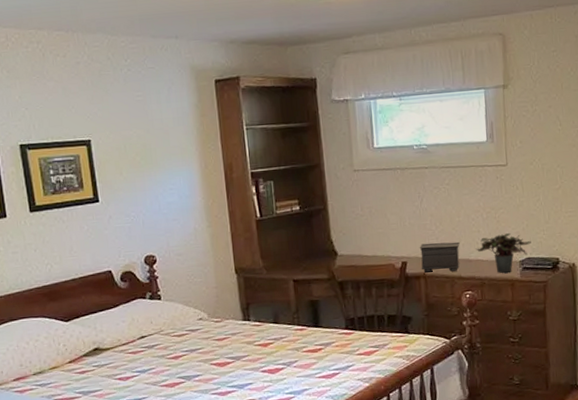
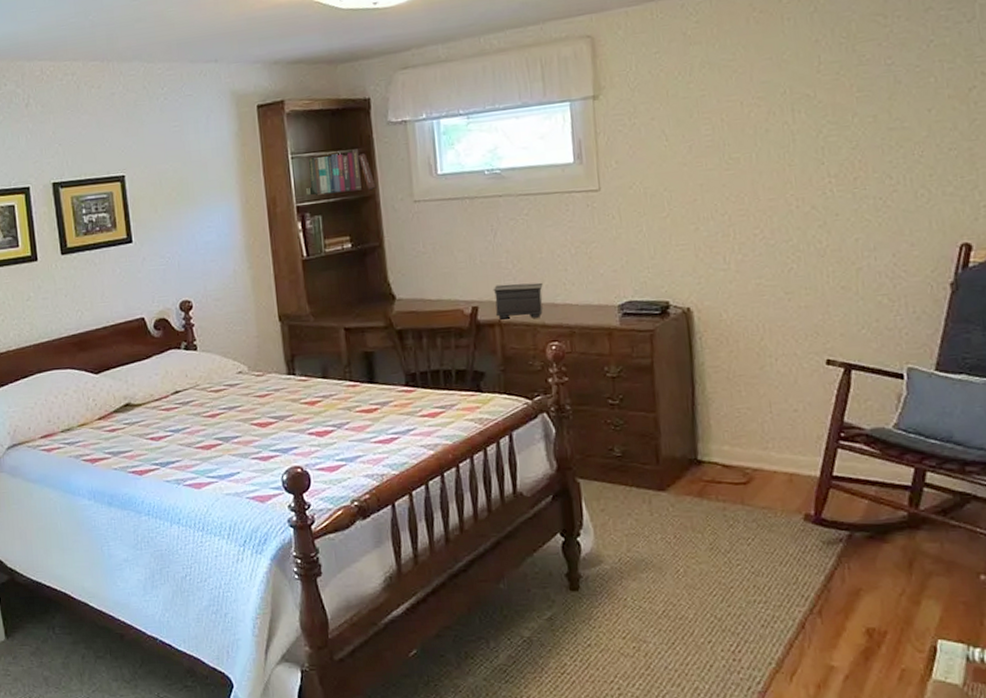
books: none [259,123,321,163] -> present [306,149,376,196]
potted plant: present [475,232,531,273] -> none [562,271,633,320]

